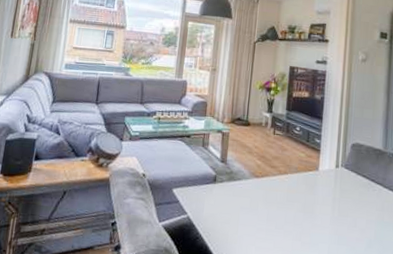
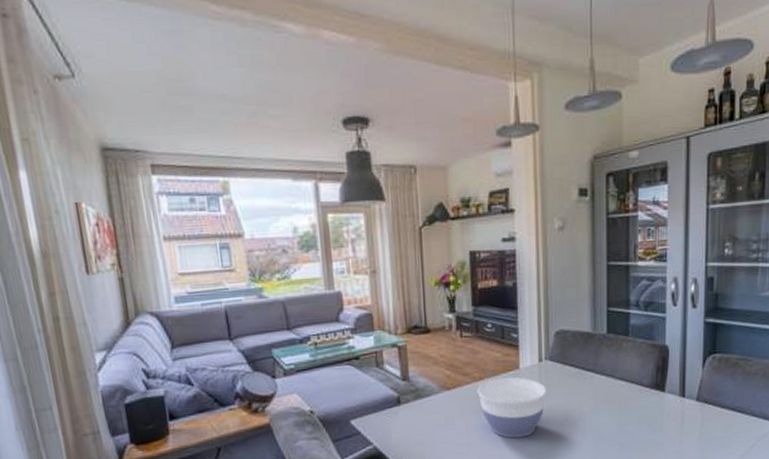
bowl: none [281,175,340,235] -> present [477,377,547,439]

